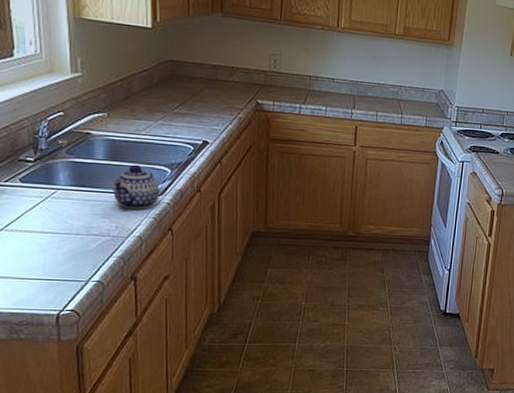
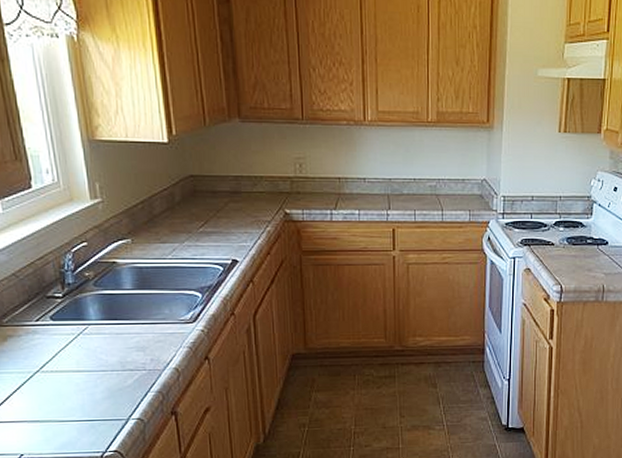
teapot: present [113,164,160,210] -> none [144,291,192,340]

